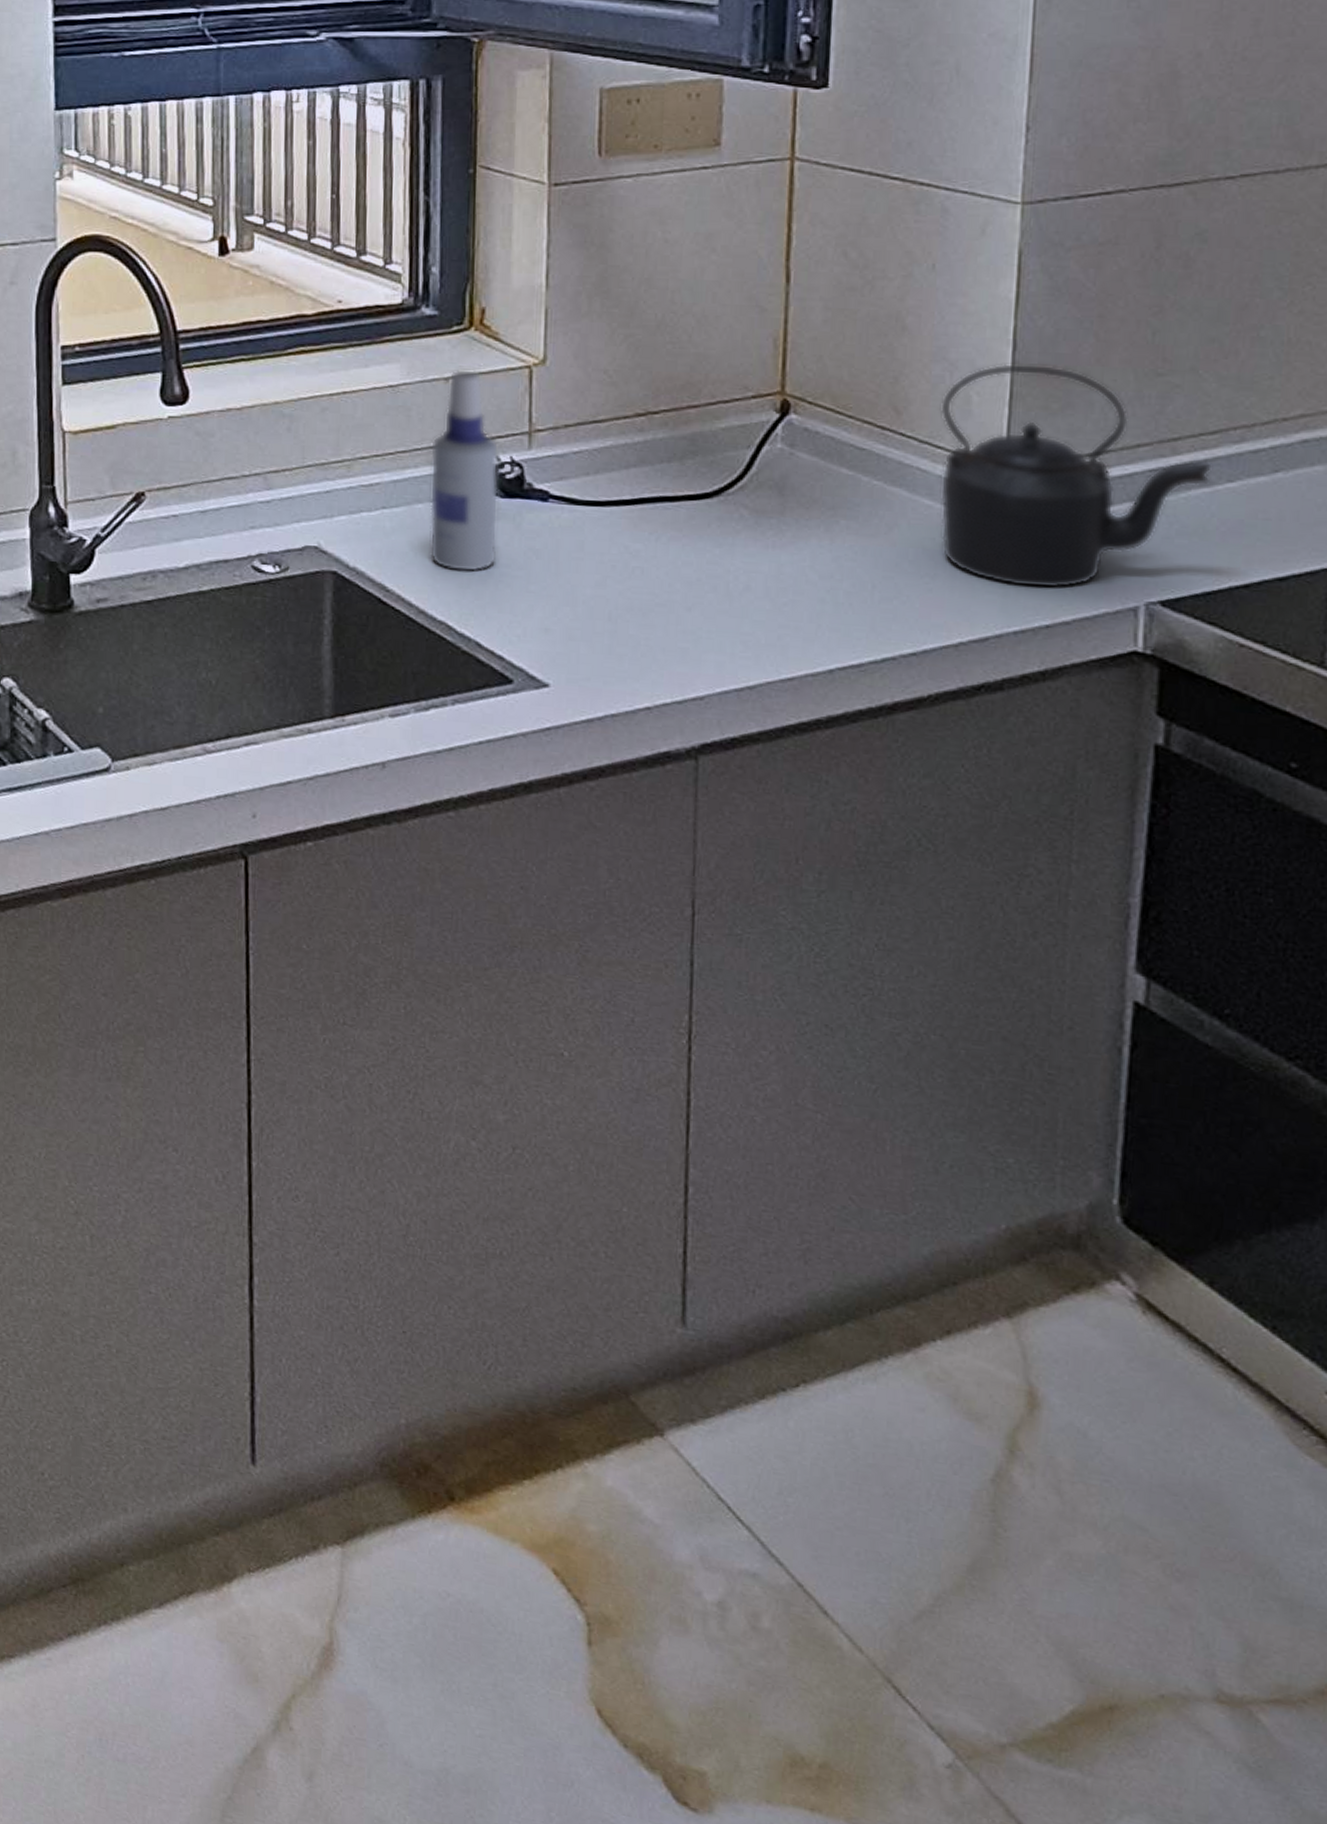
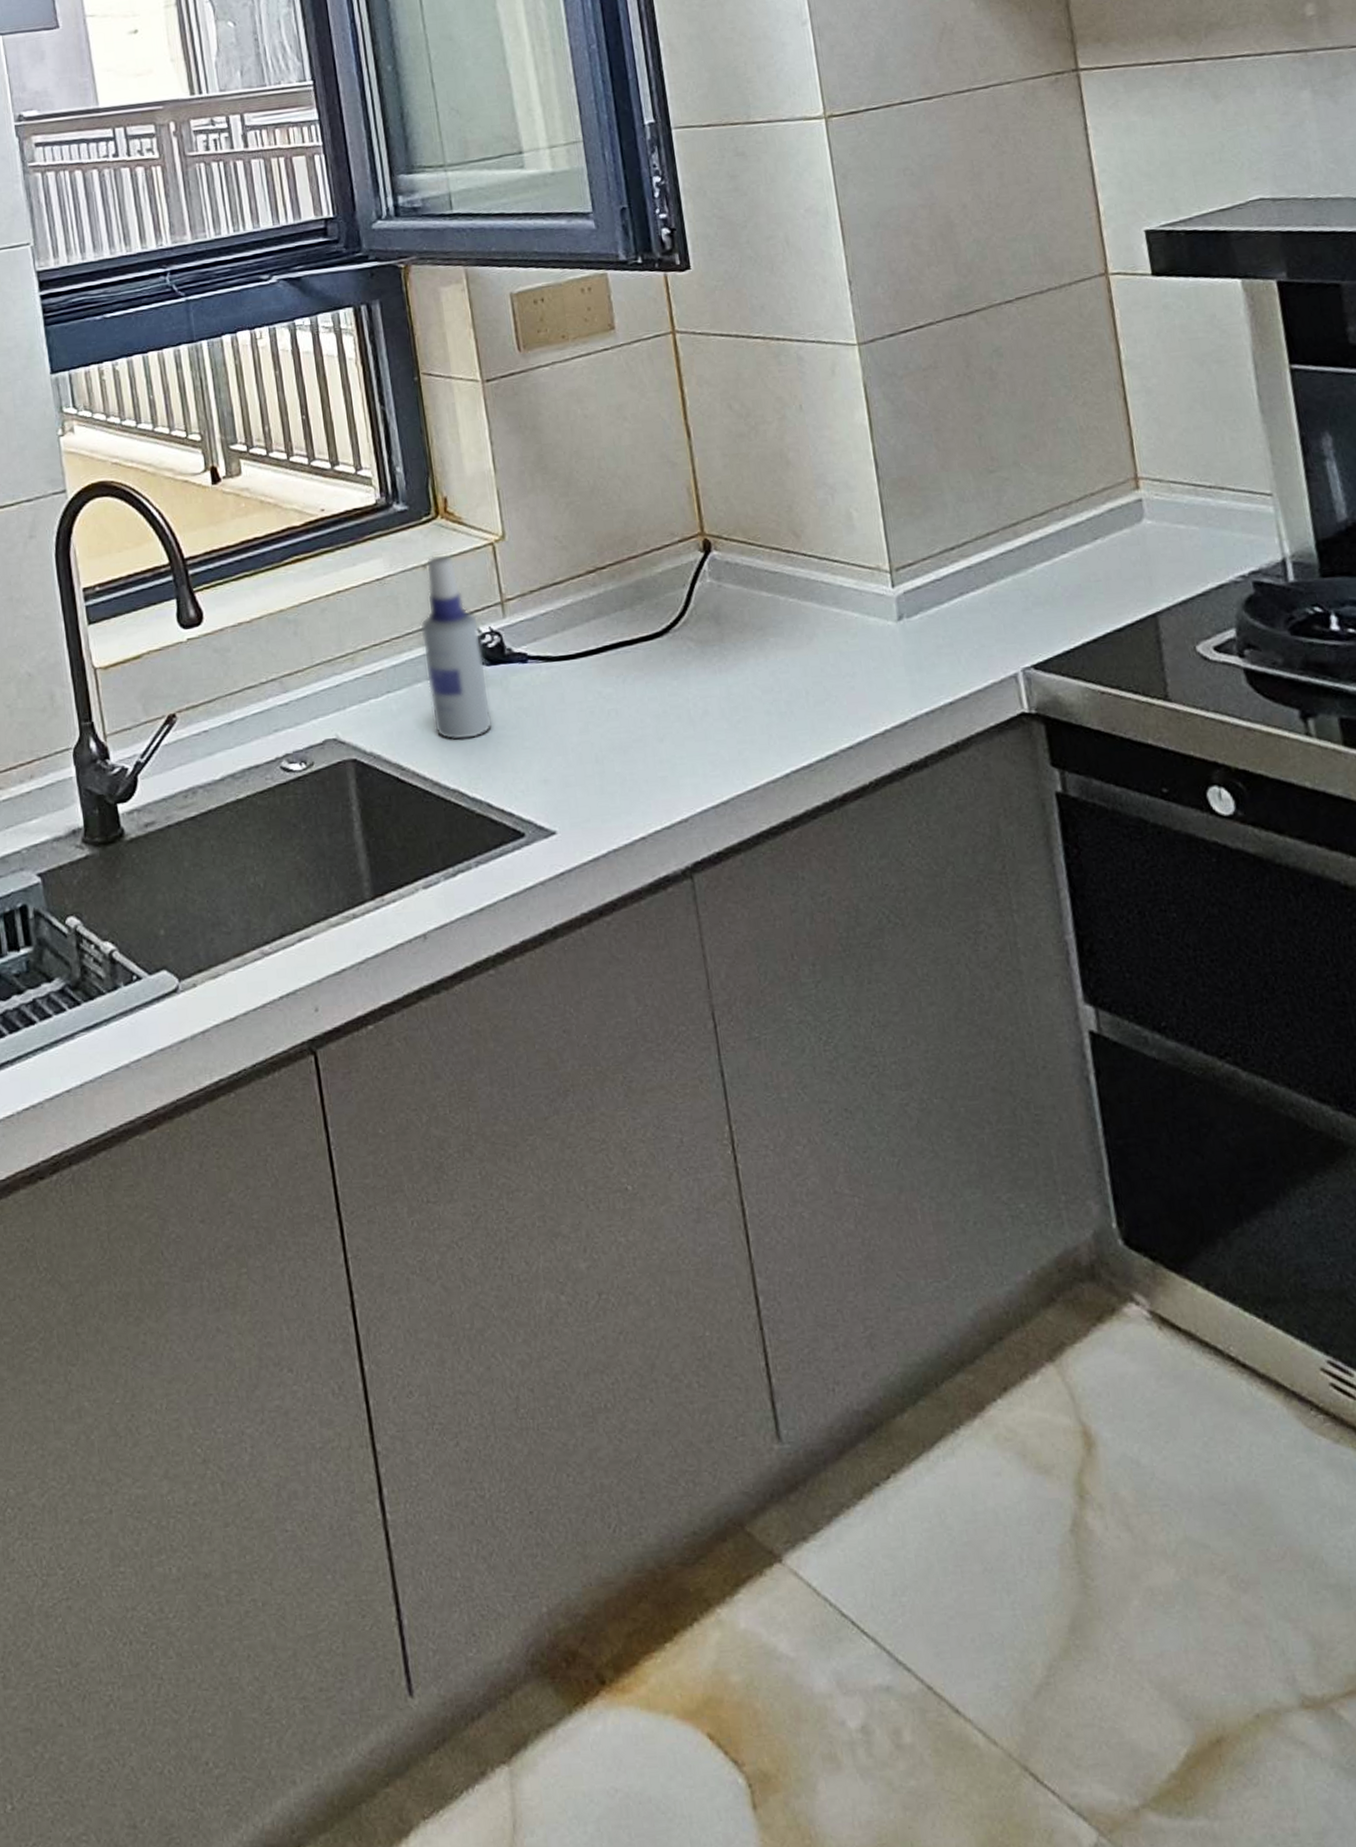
kettle: present [939,363,1212,590] -> none [828,476,1049,673]

